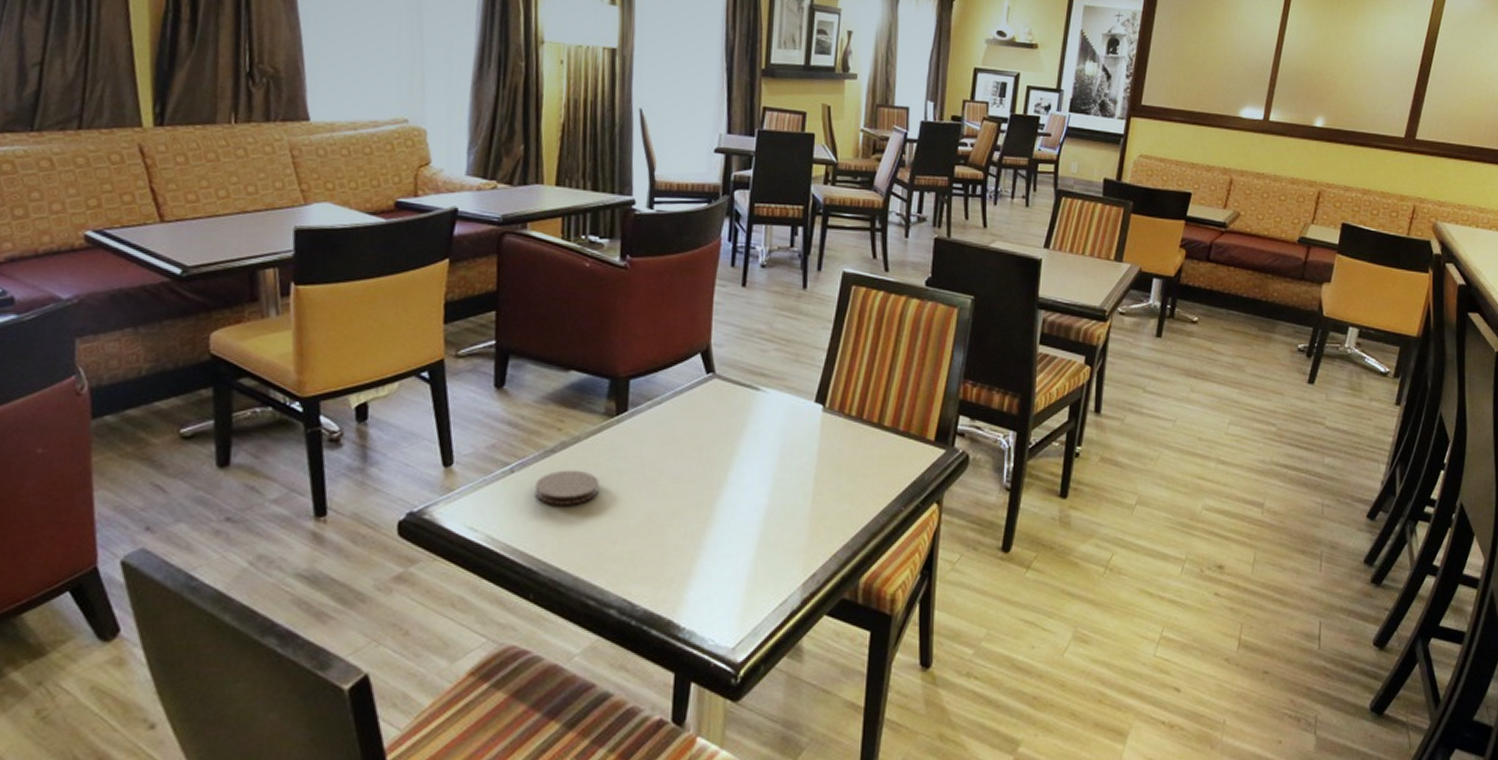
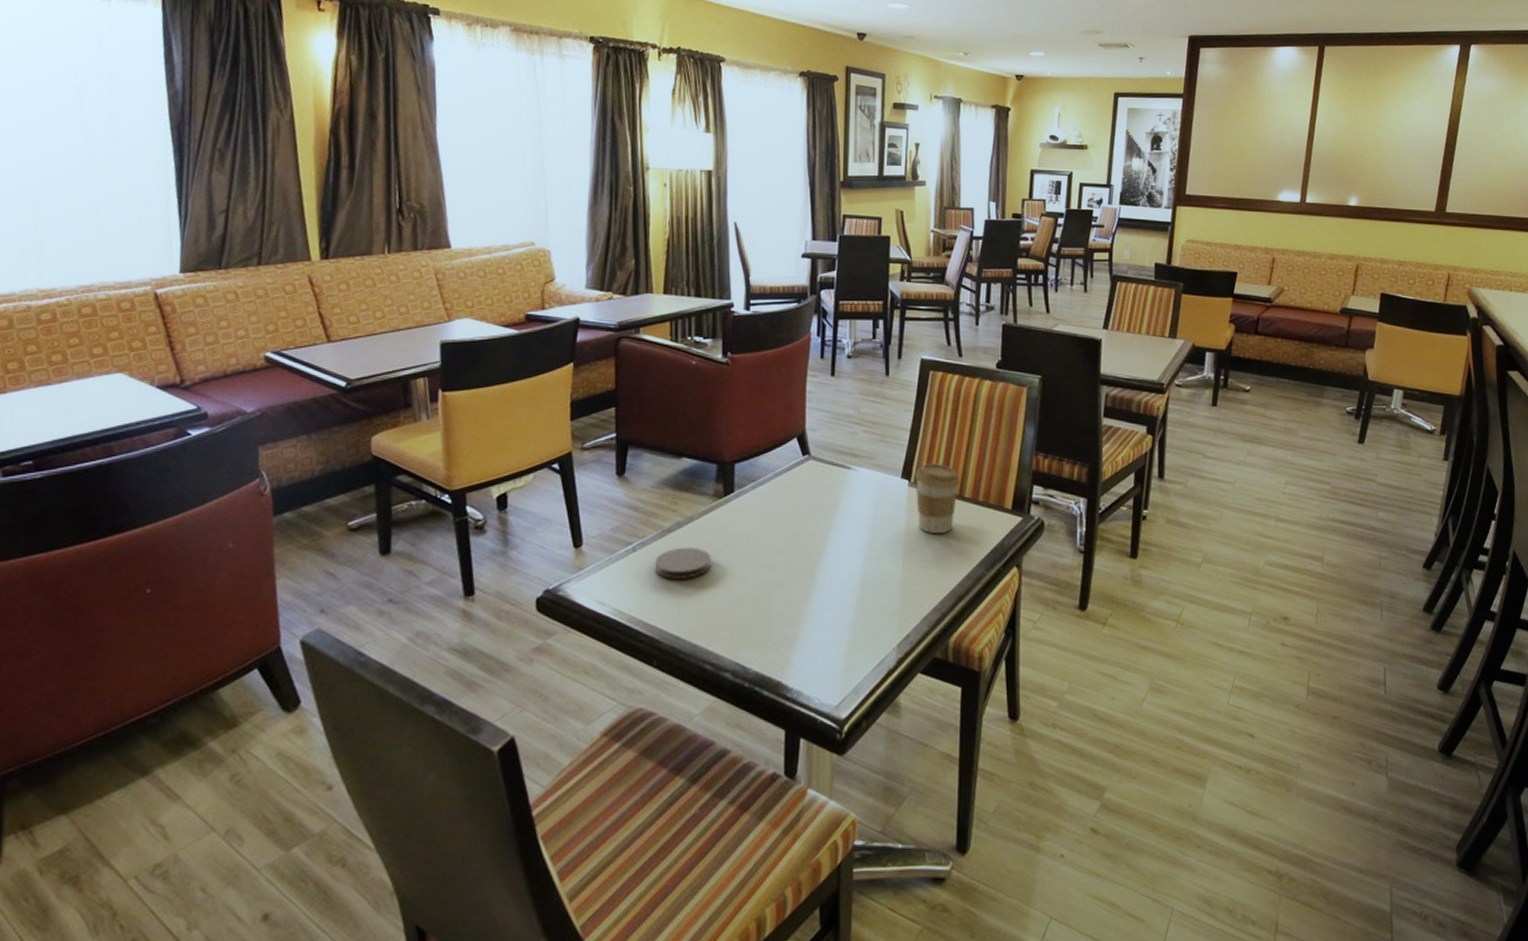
coffee cup: none [830,387,881,464] -> present [916,463,961,533]

